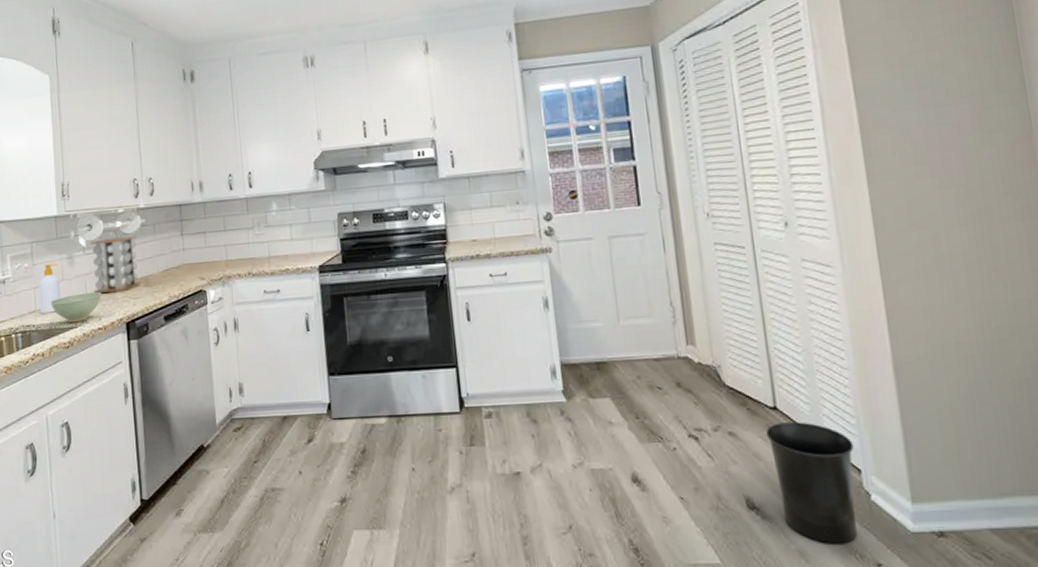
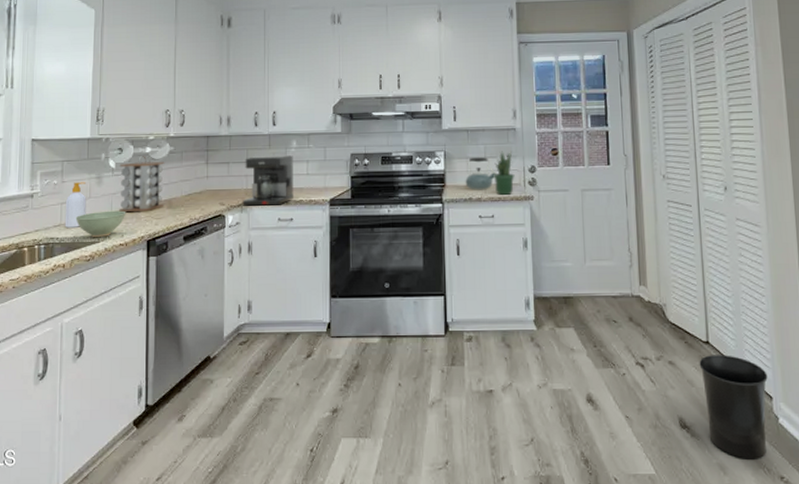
coffee maker: none [222,219,279,279] -> present [243,154,293,206]
kettle: none [470,207,507,246] -> present [465,157,497,190]
planter: none [503,198,528,249] -> present [494,151,515,195]

